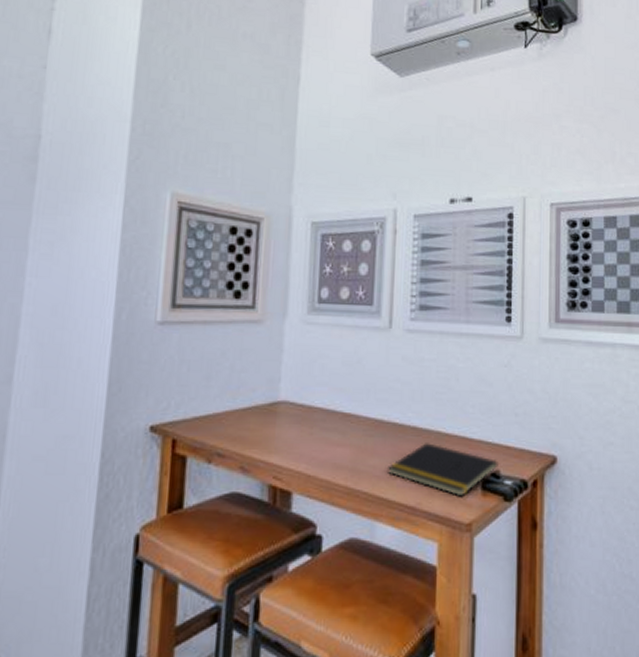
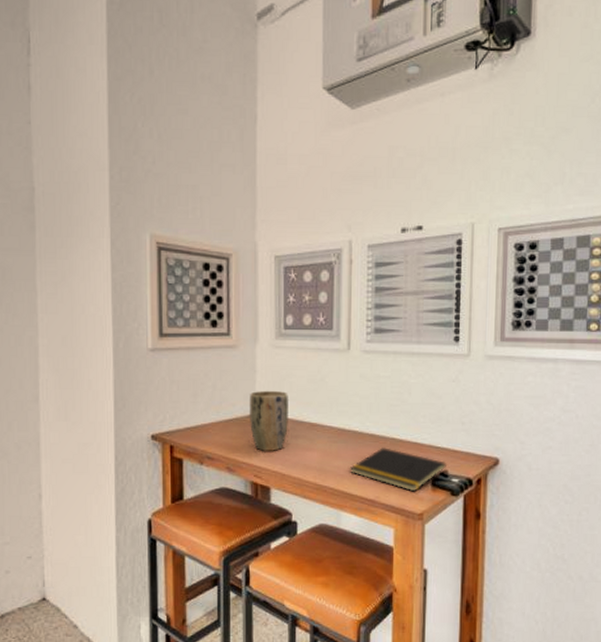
plant pot: none [272,373,319,447] -> present [250,390,288,451]

